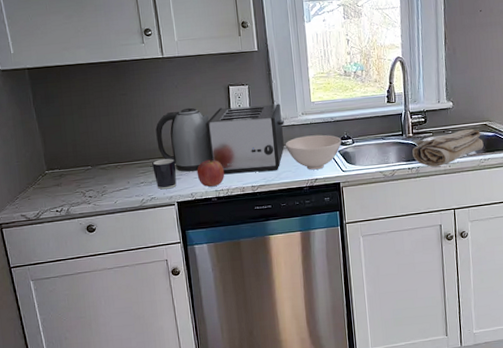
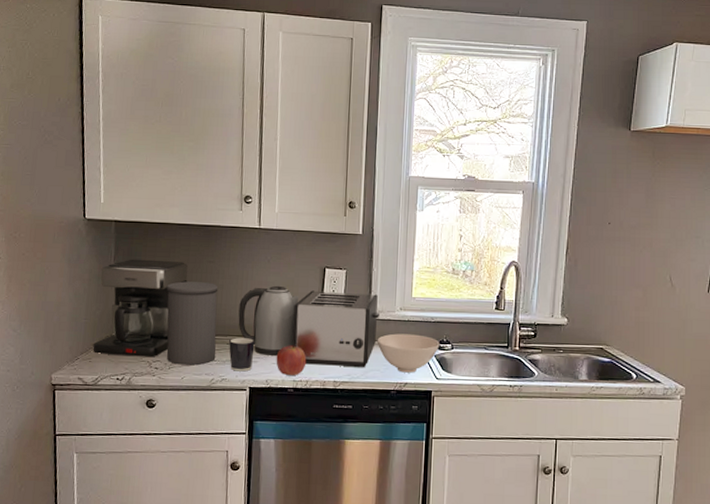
coffee maker: none [23,98,105,192] -> present [92,259,188,358]
canister: none [86,113,143,191] -> present [166,281,219,365]
towel: present [411,128,484,168] -> none [517,350,597,389]

